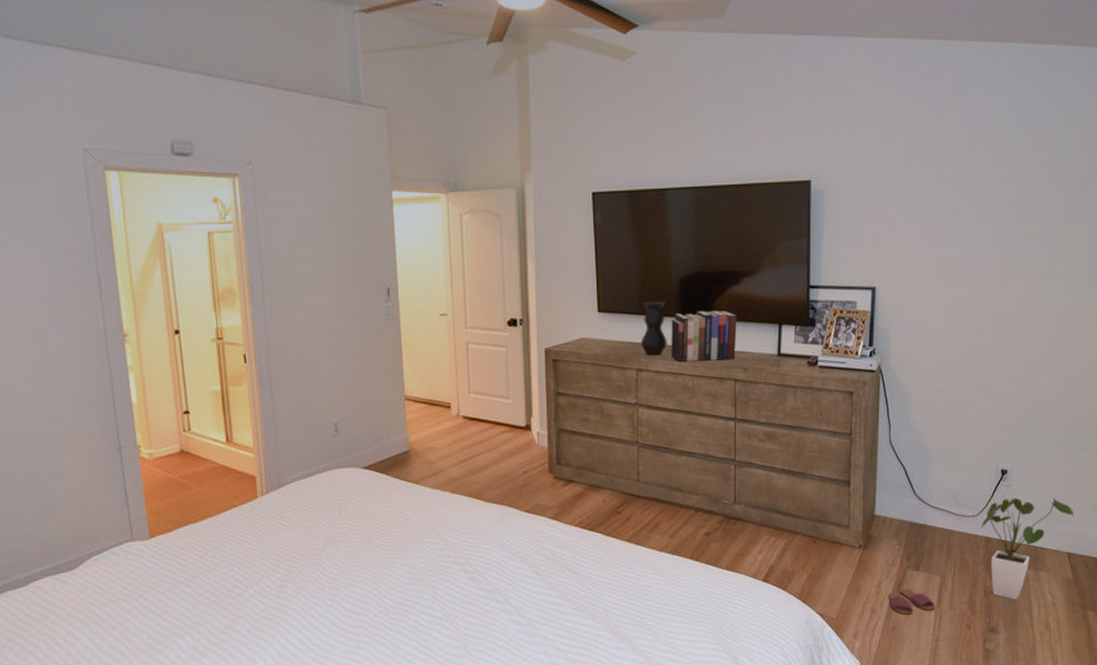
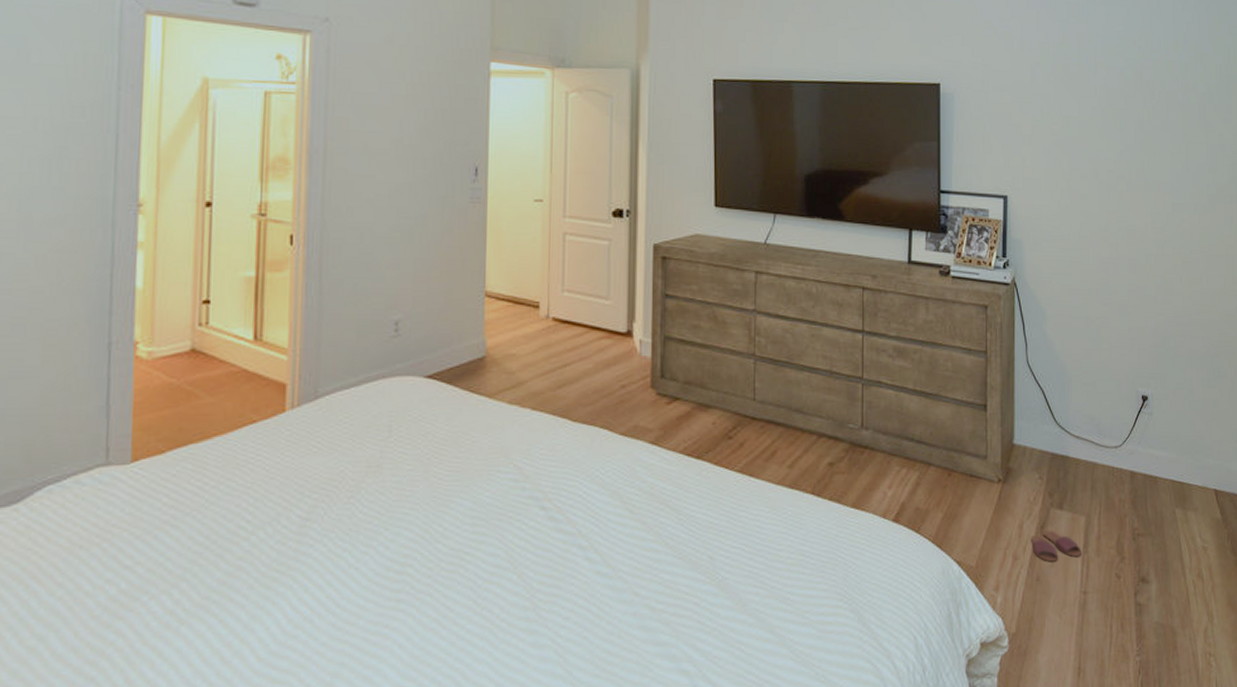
vase: present [640,301,667,356] -> none [761,198,790,258]
books: present [671,310,737,363] -> none [794,210,865,267]
house plant: present [980,498,1074,600] -> none [1124,427,1218,544]

